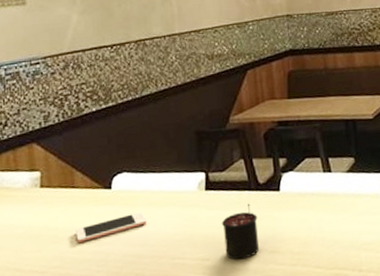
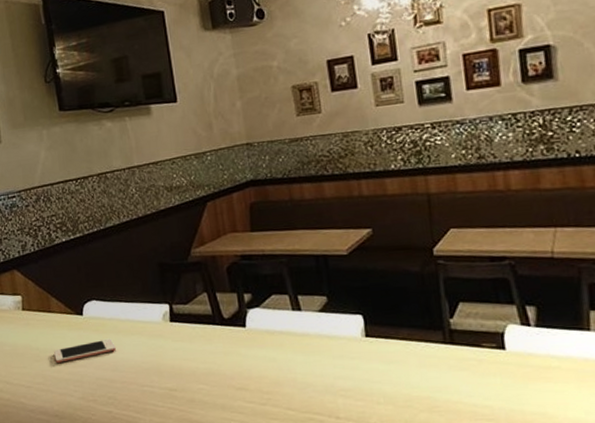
candle: present [221,203,260,260] -> none [187,337,227,393]

